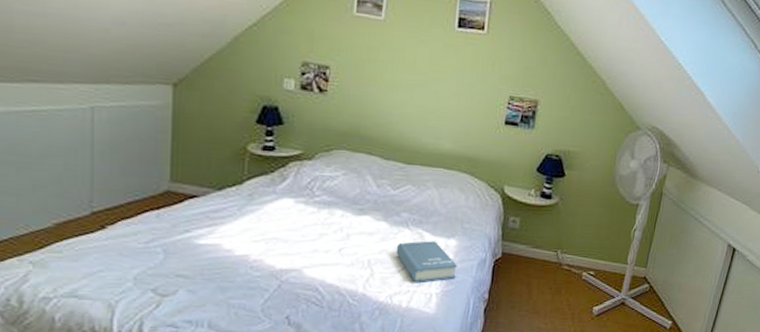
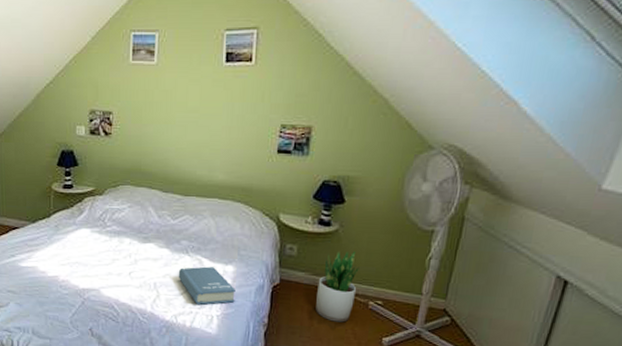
planter: none [534,223,575,294] -> present [315,251,359,323]

